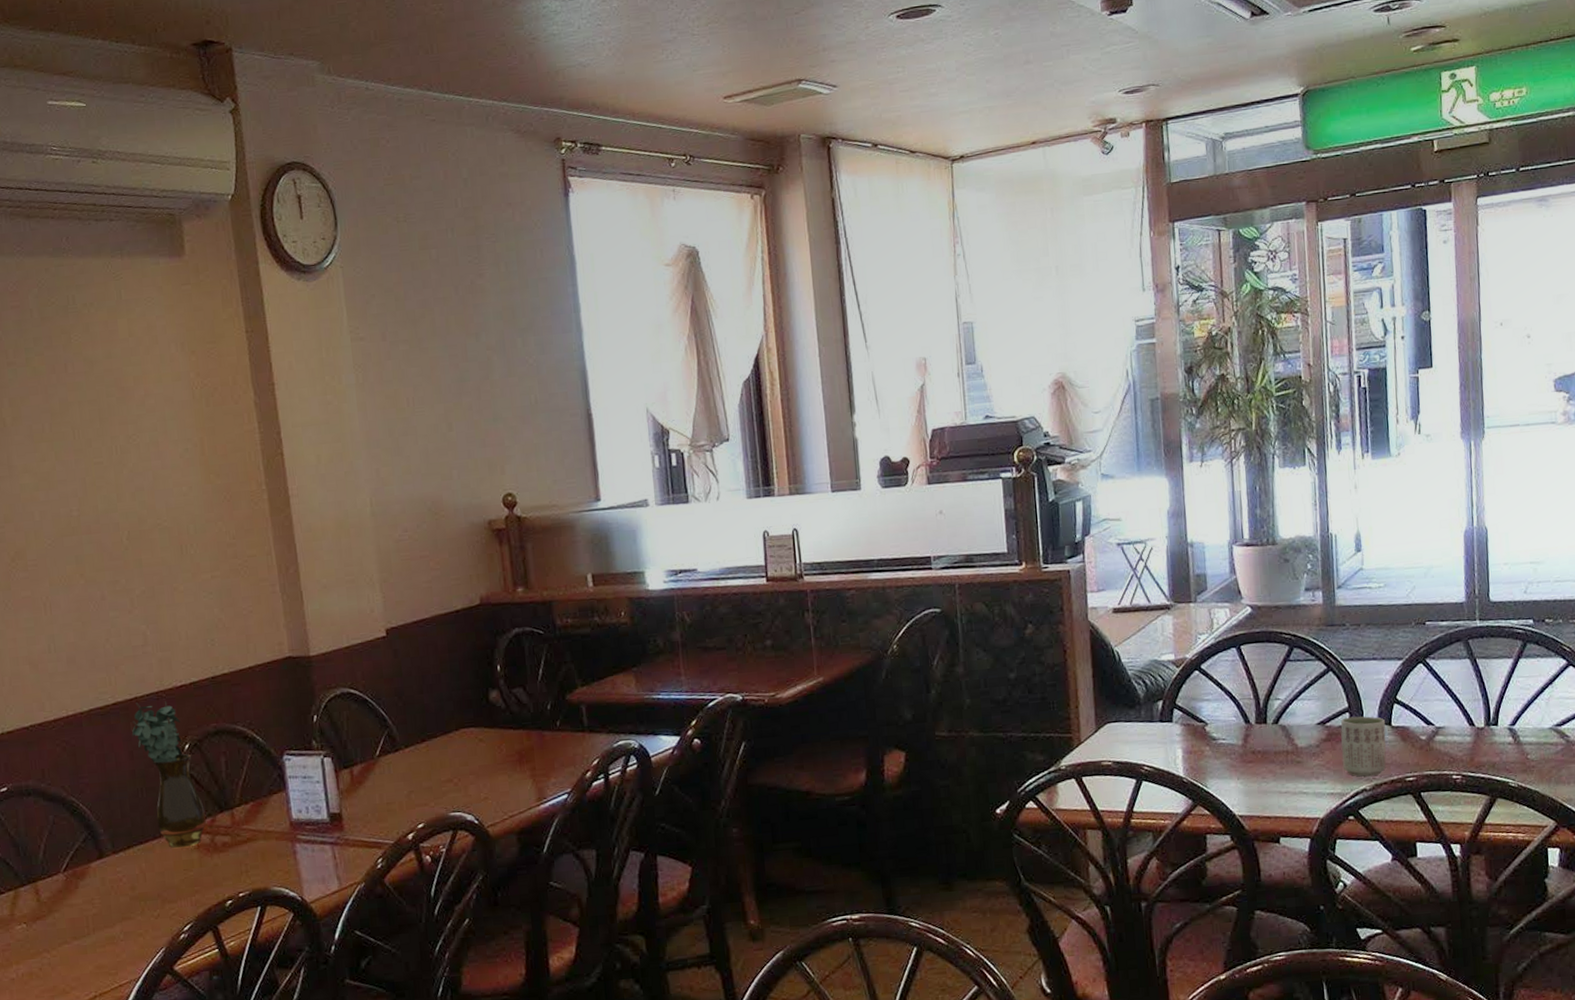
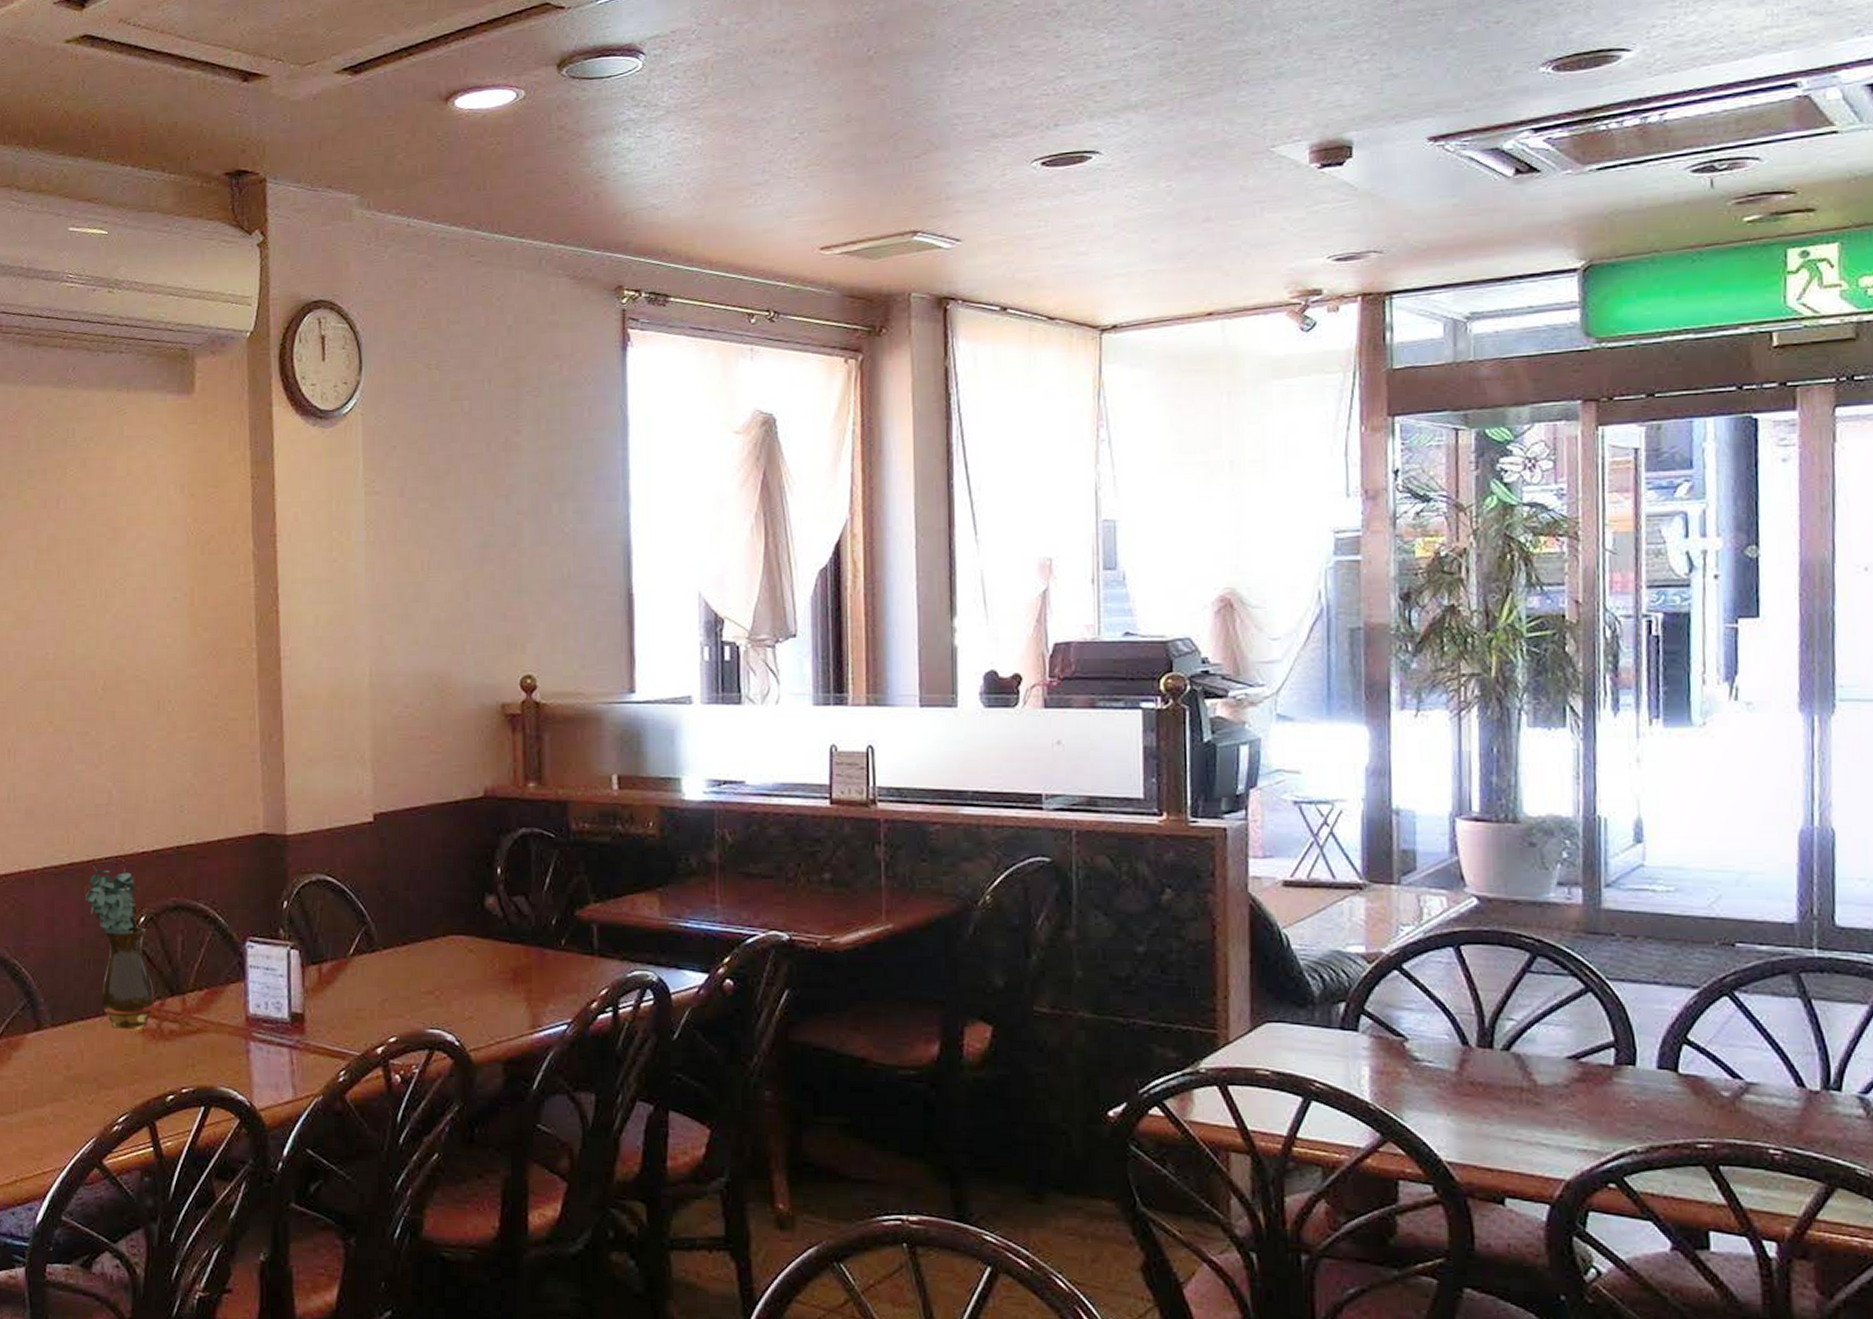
cup: present [1340,716,1387,777] -> none [1601,1054,1669,1135]

